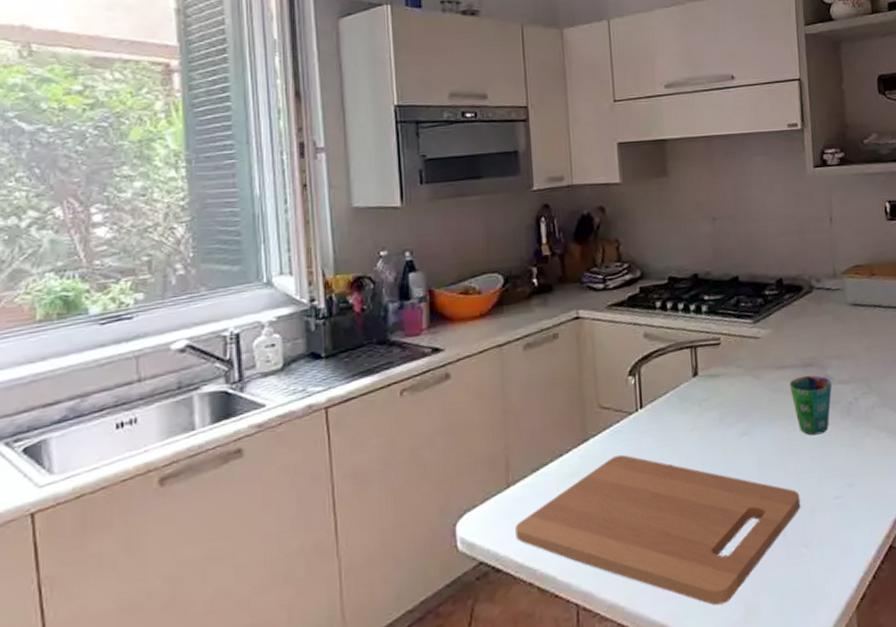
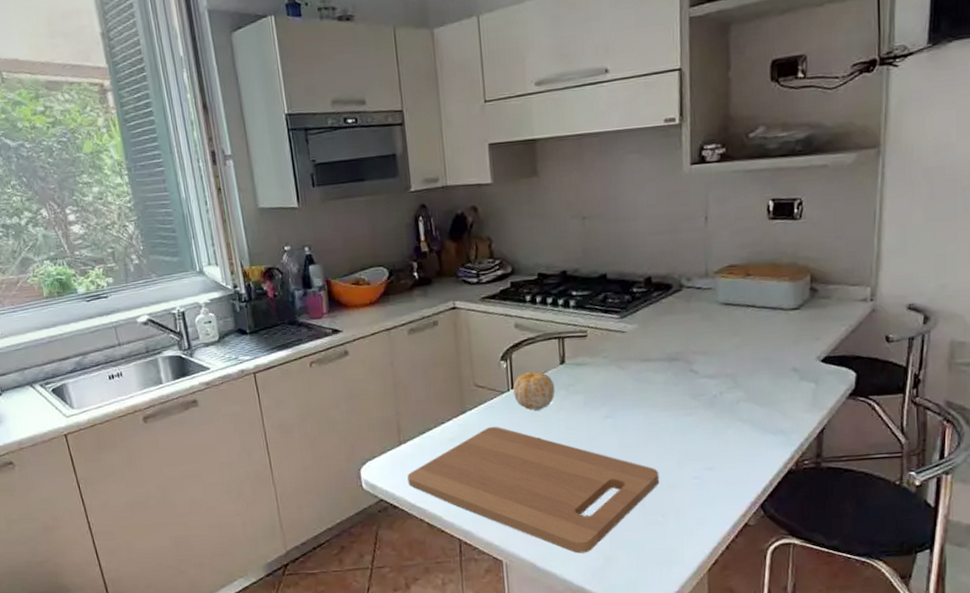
fruit: none [641,387,688,432] -> present [512,372,555,411]
cup: present [789,375,832,436] -> none [653,368,697,423]

